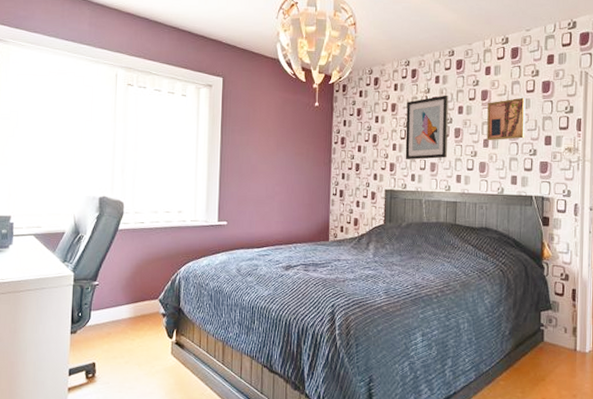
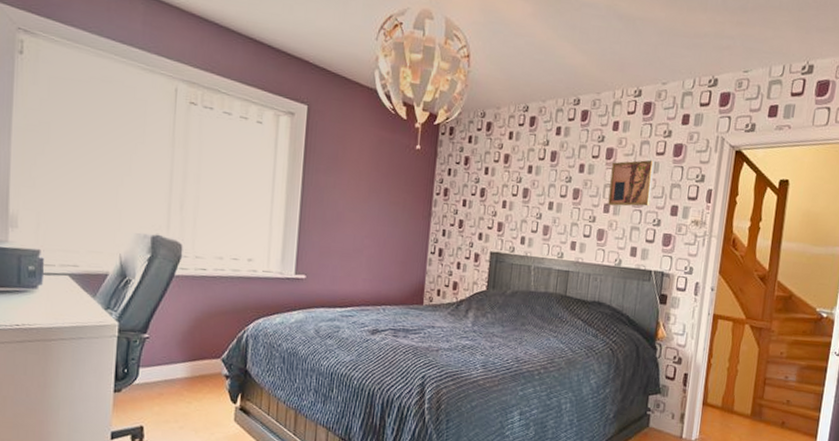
wall art: present [405,95,449,160] -> none [515,149,570,222]

